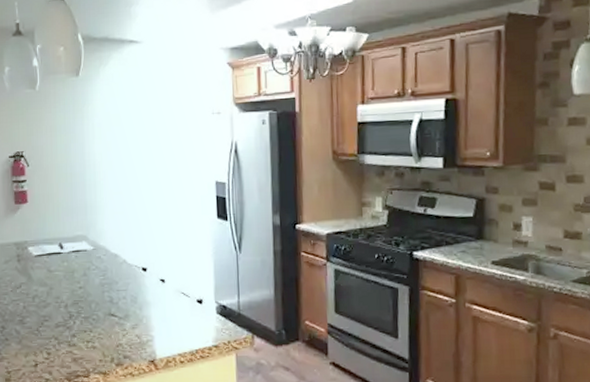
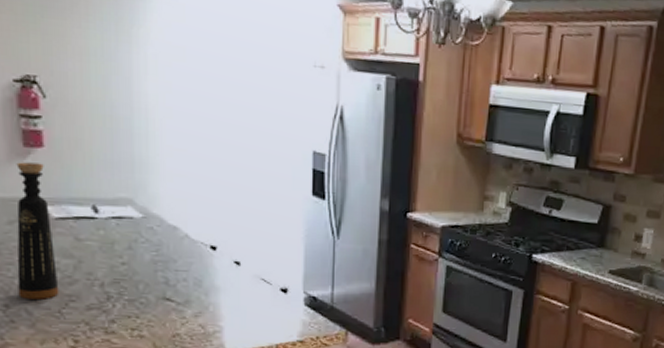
bottle: none [10,215,38,321] -> present [16,162,59,299]

